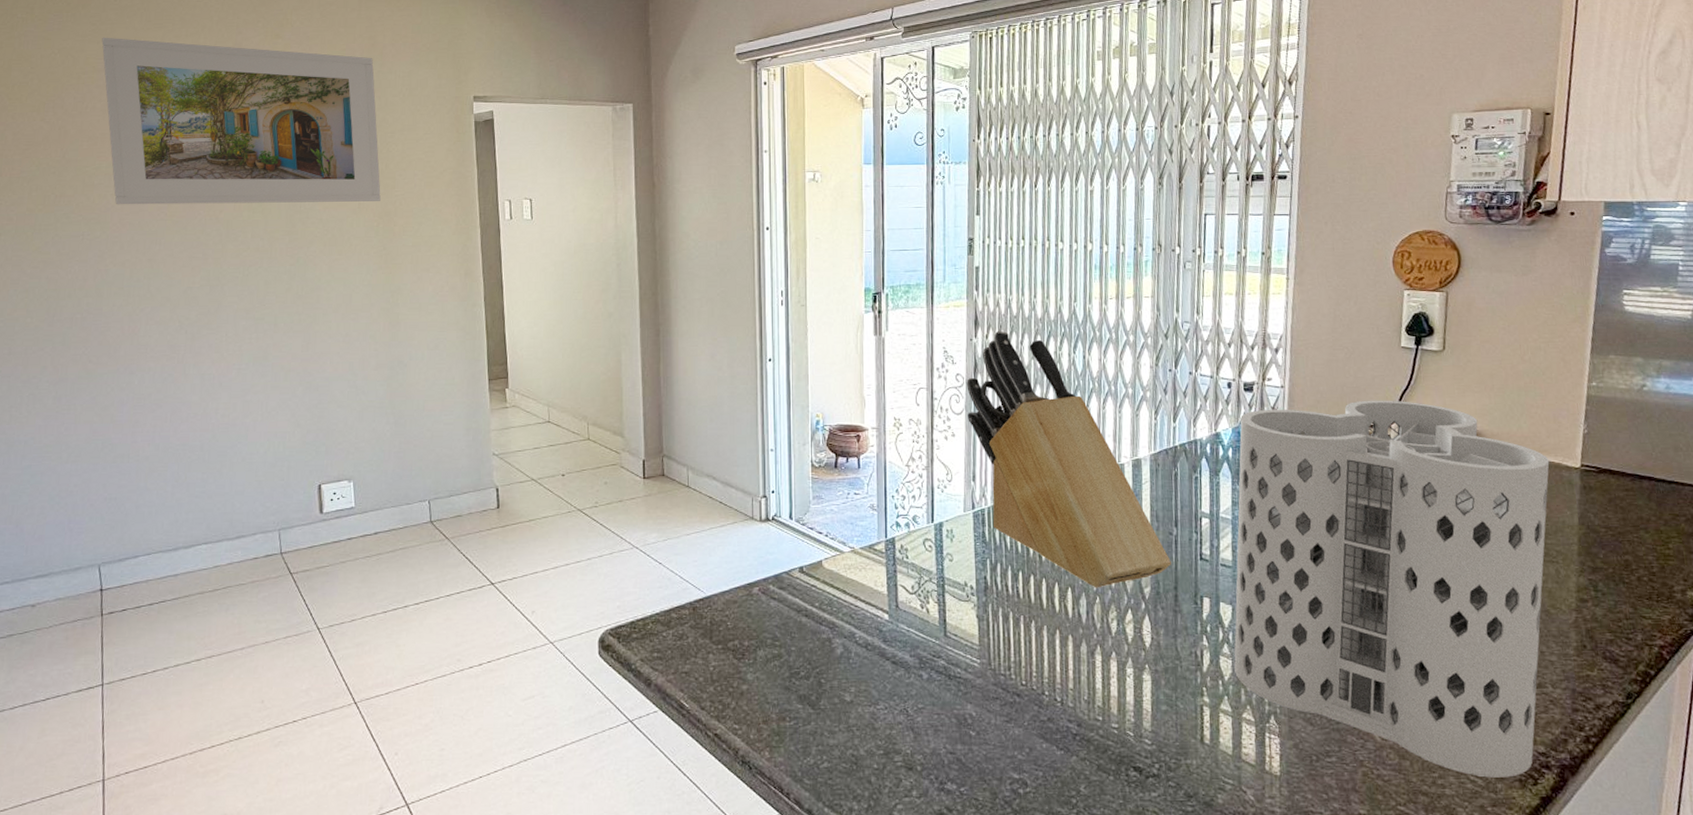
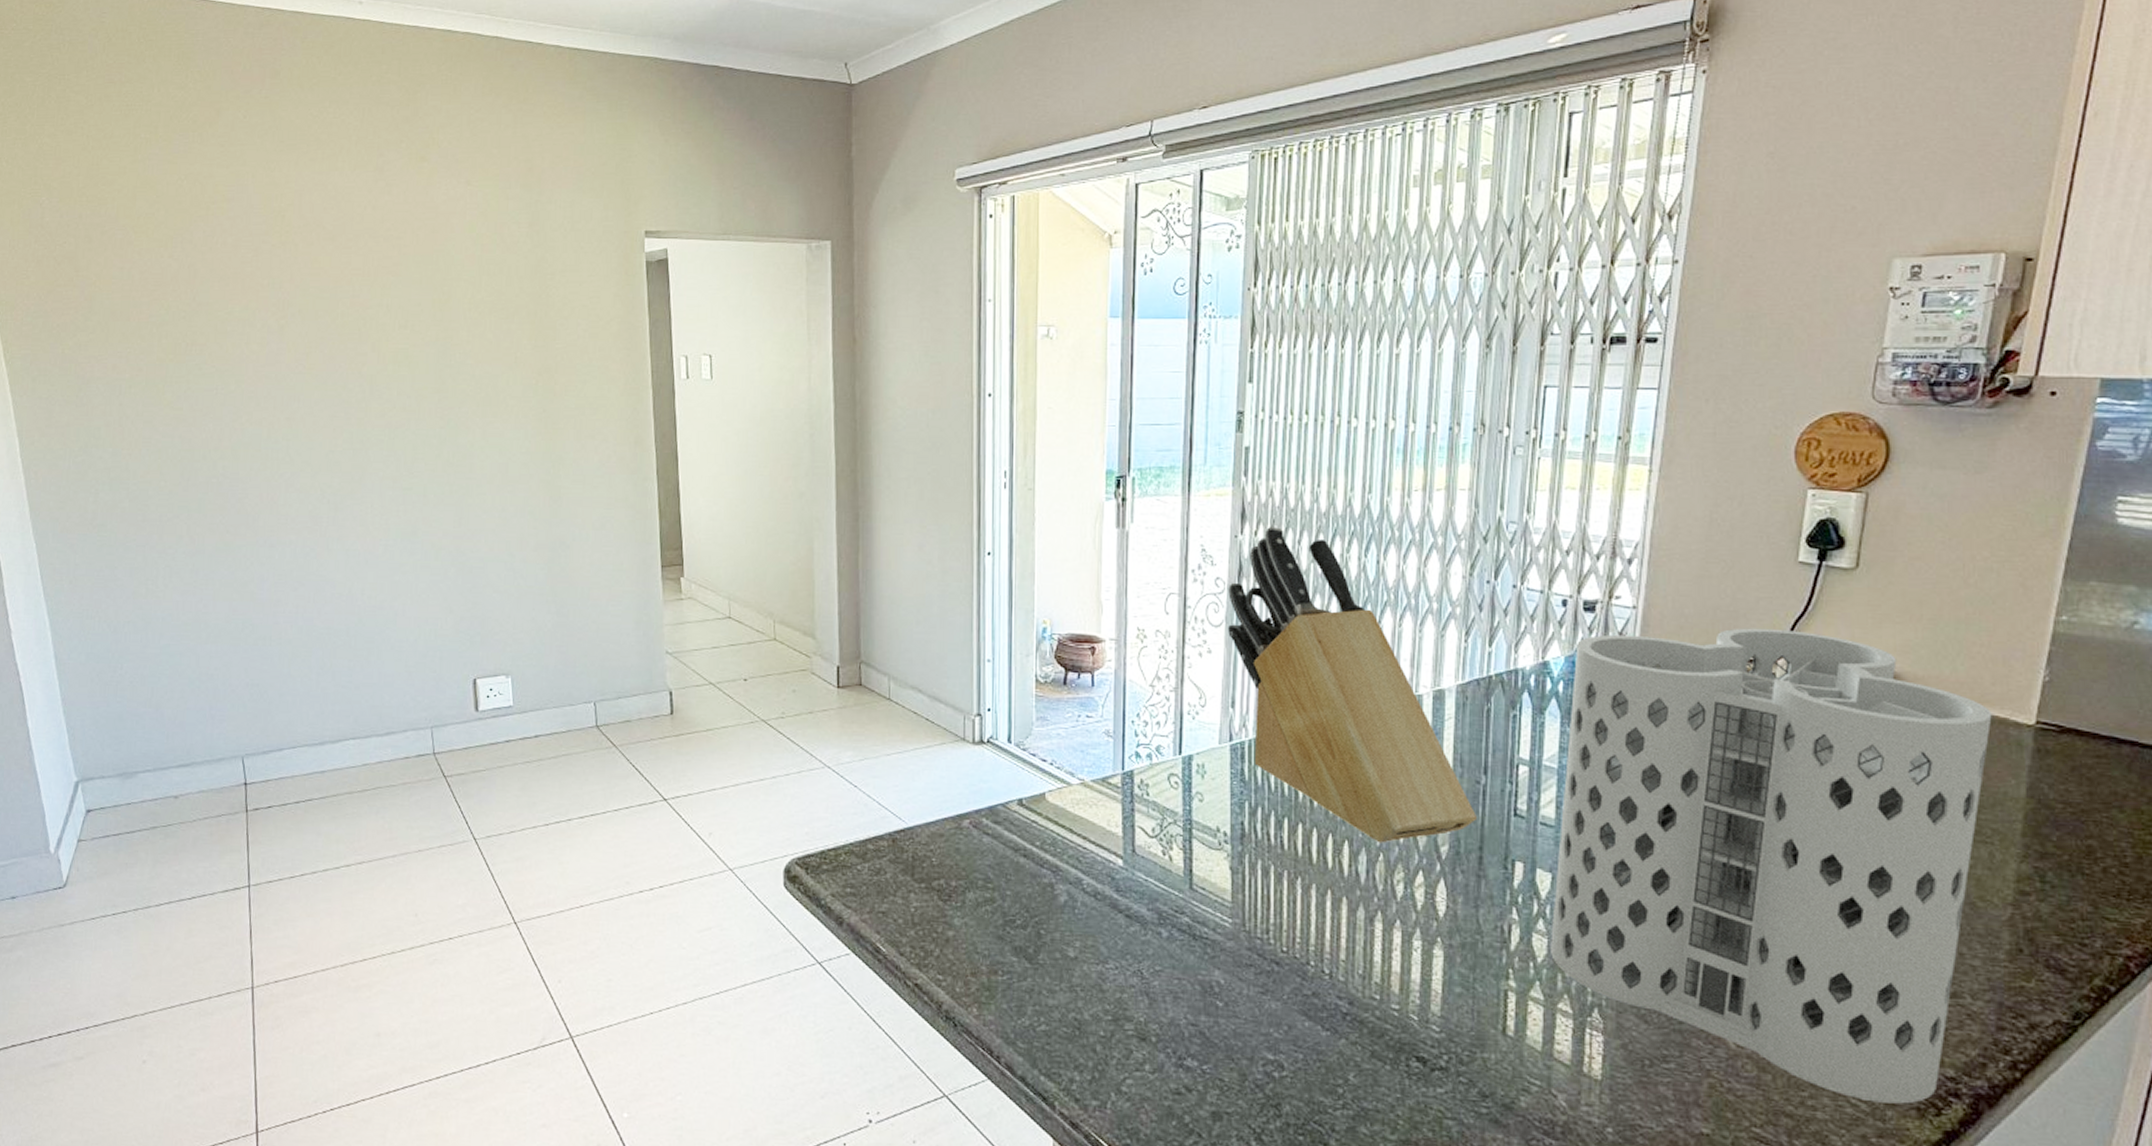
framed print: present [102,37,381,205] -> none [231,160,540,356]

